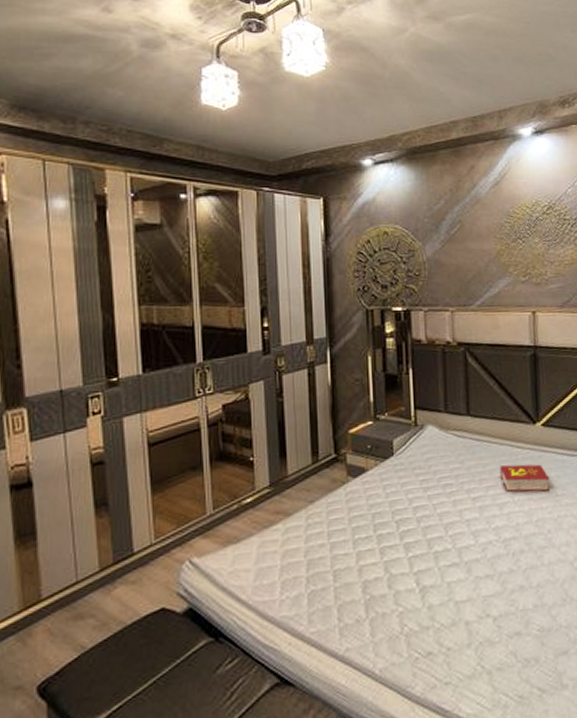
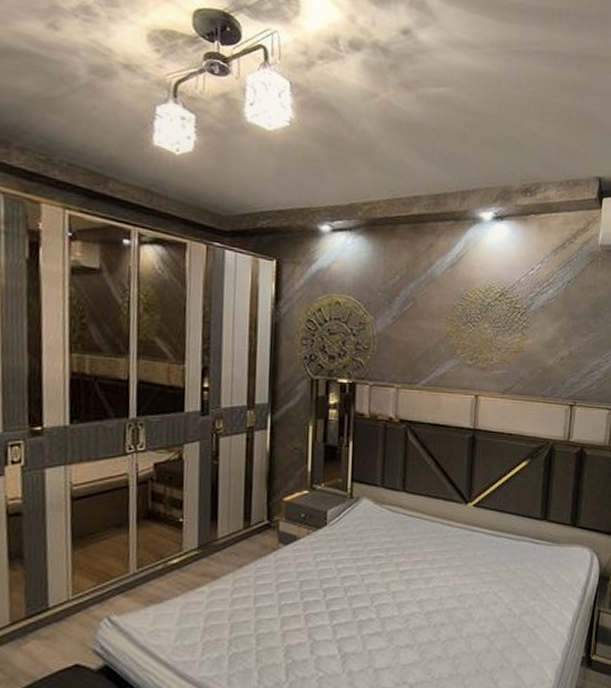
book: present [499,464,550,492] -> none [429,542,476,569]

